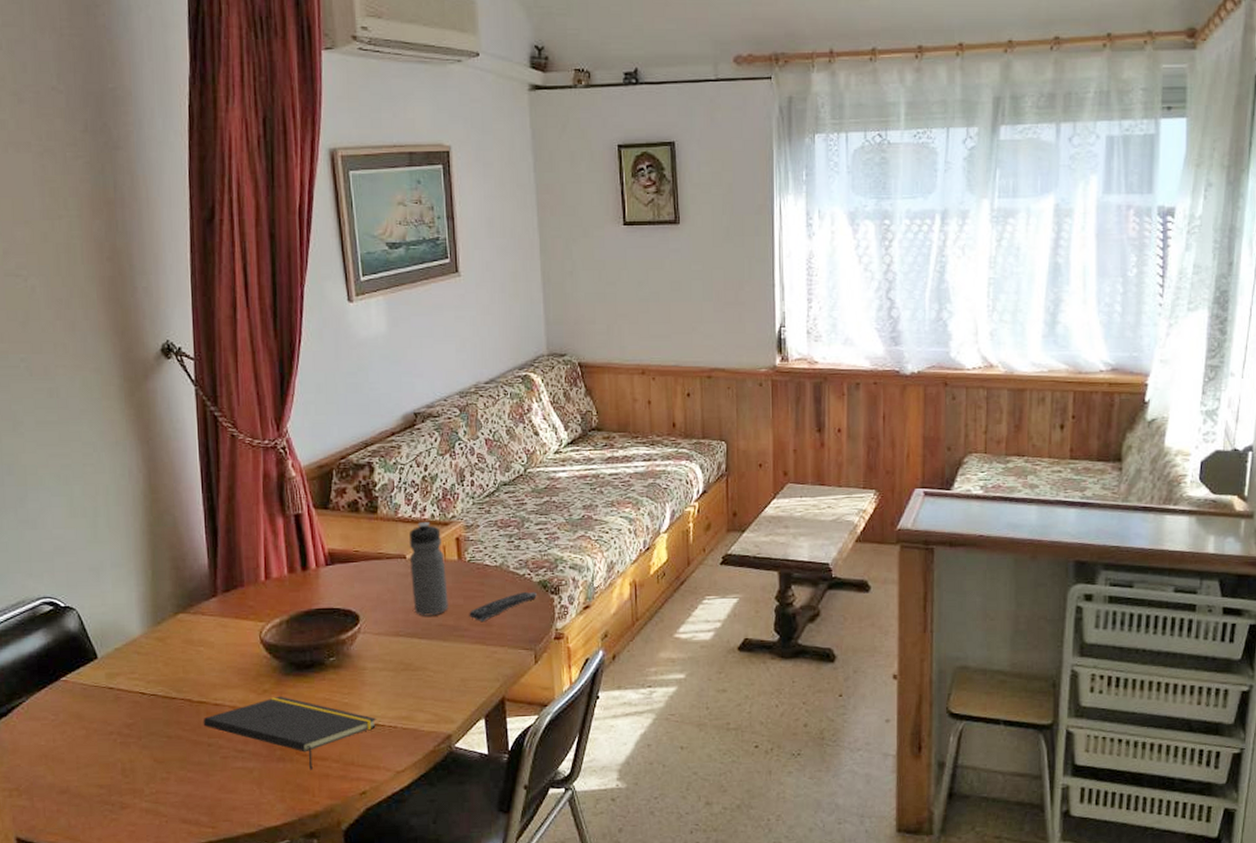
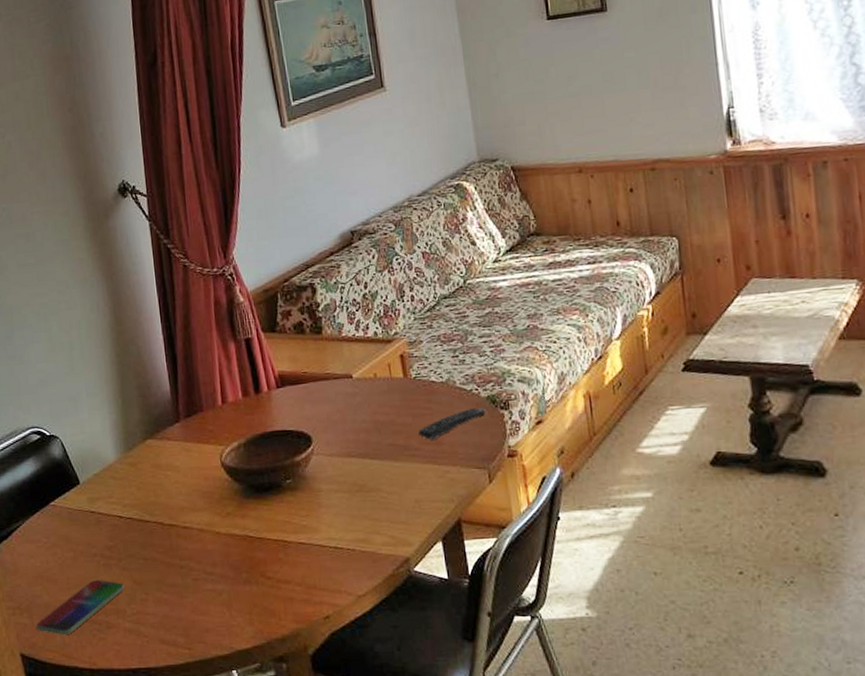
smartphone: none [37,758,143,817] -> present [36,579,124,636]
notepad: present [203,696,377,771] -> none [174,518,335,594]
water bottle: present [409,522,449,616] -> none [354,340,398,436]

